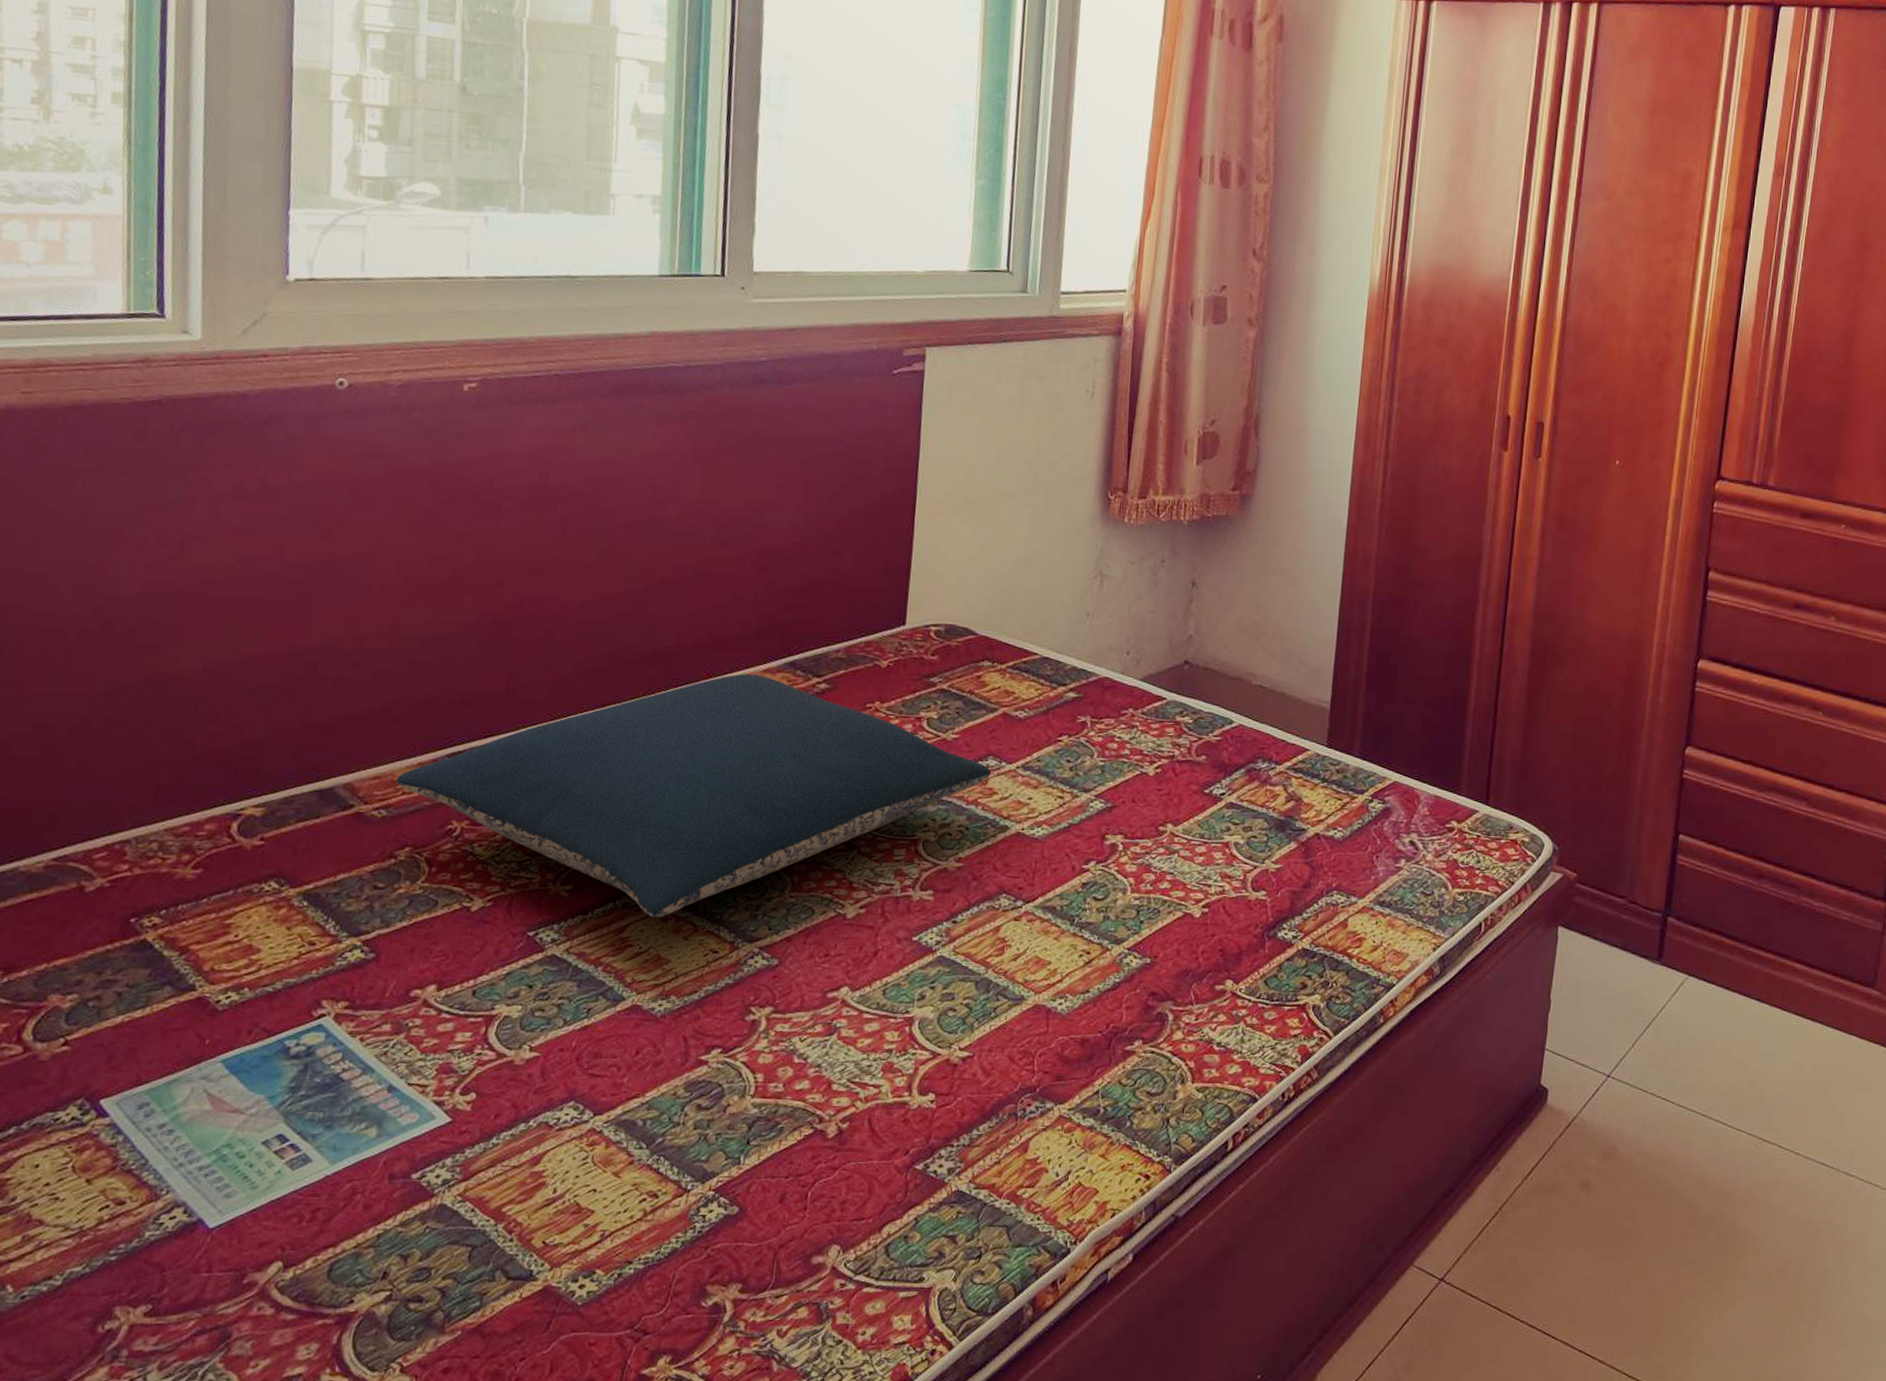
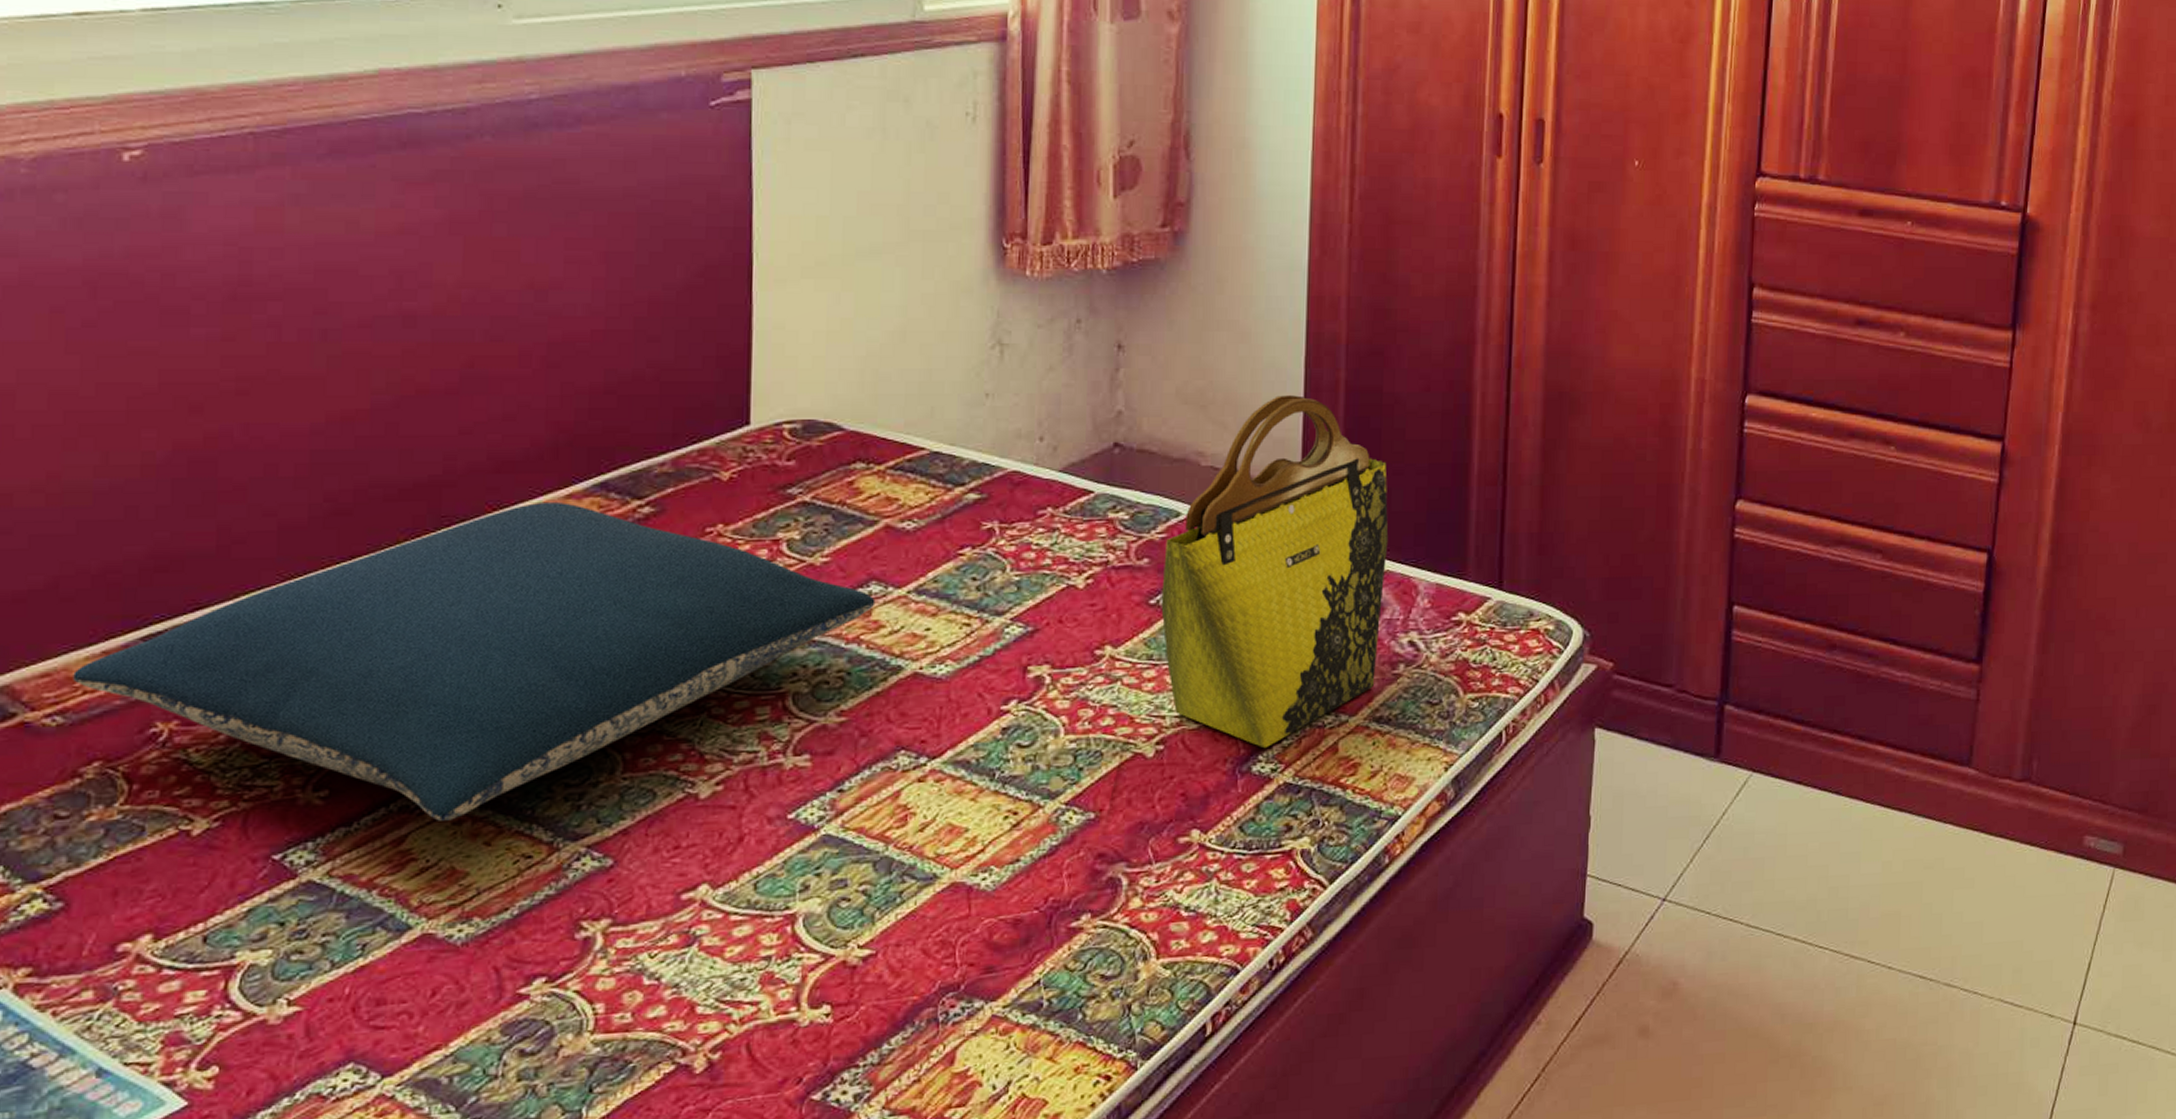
tote bag: none [1213,632,1400,919] -> present [1161,395,1389,749]

